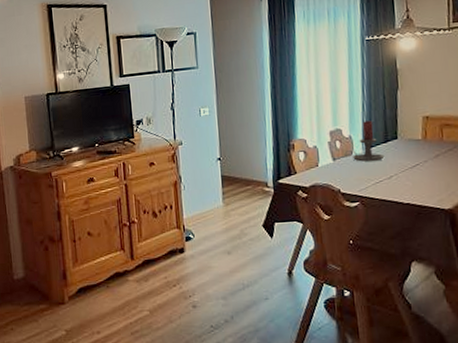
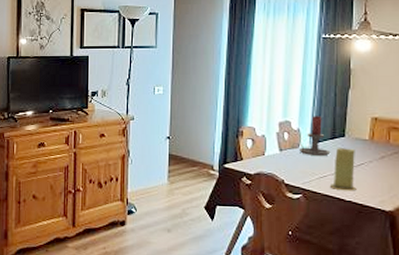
candle: none [386,150,414,194] -> present [329,148,357,191]

